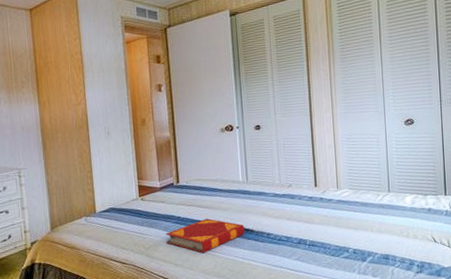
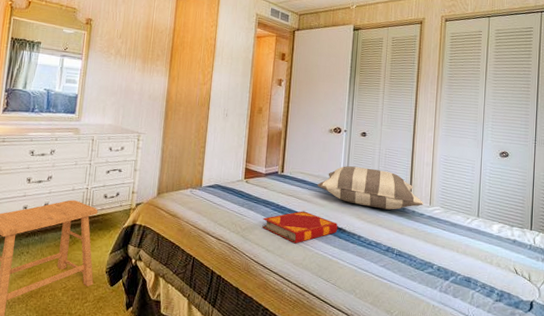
pillow: none [216,161,331,202] -> present [317,166,424,210]

